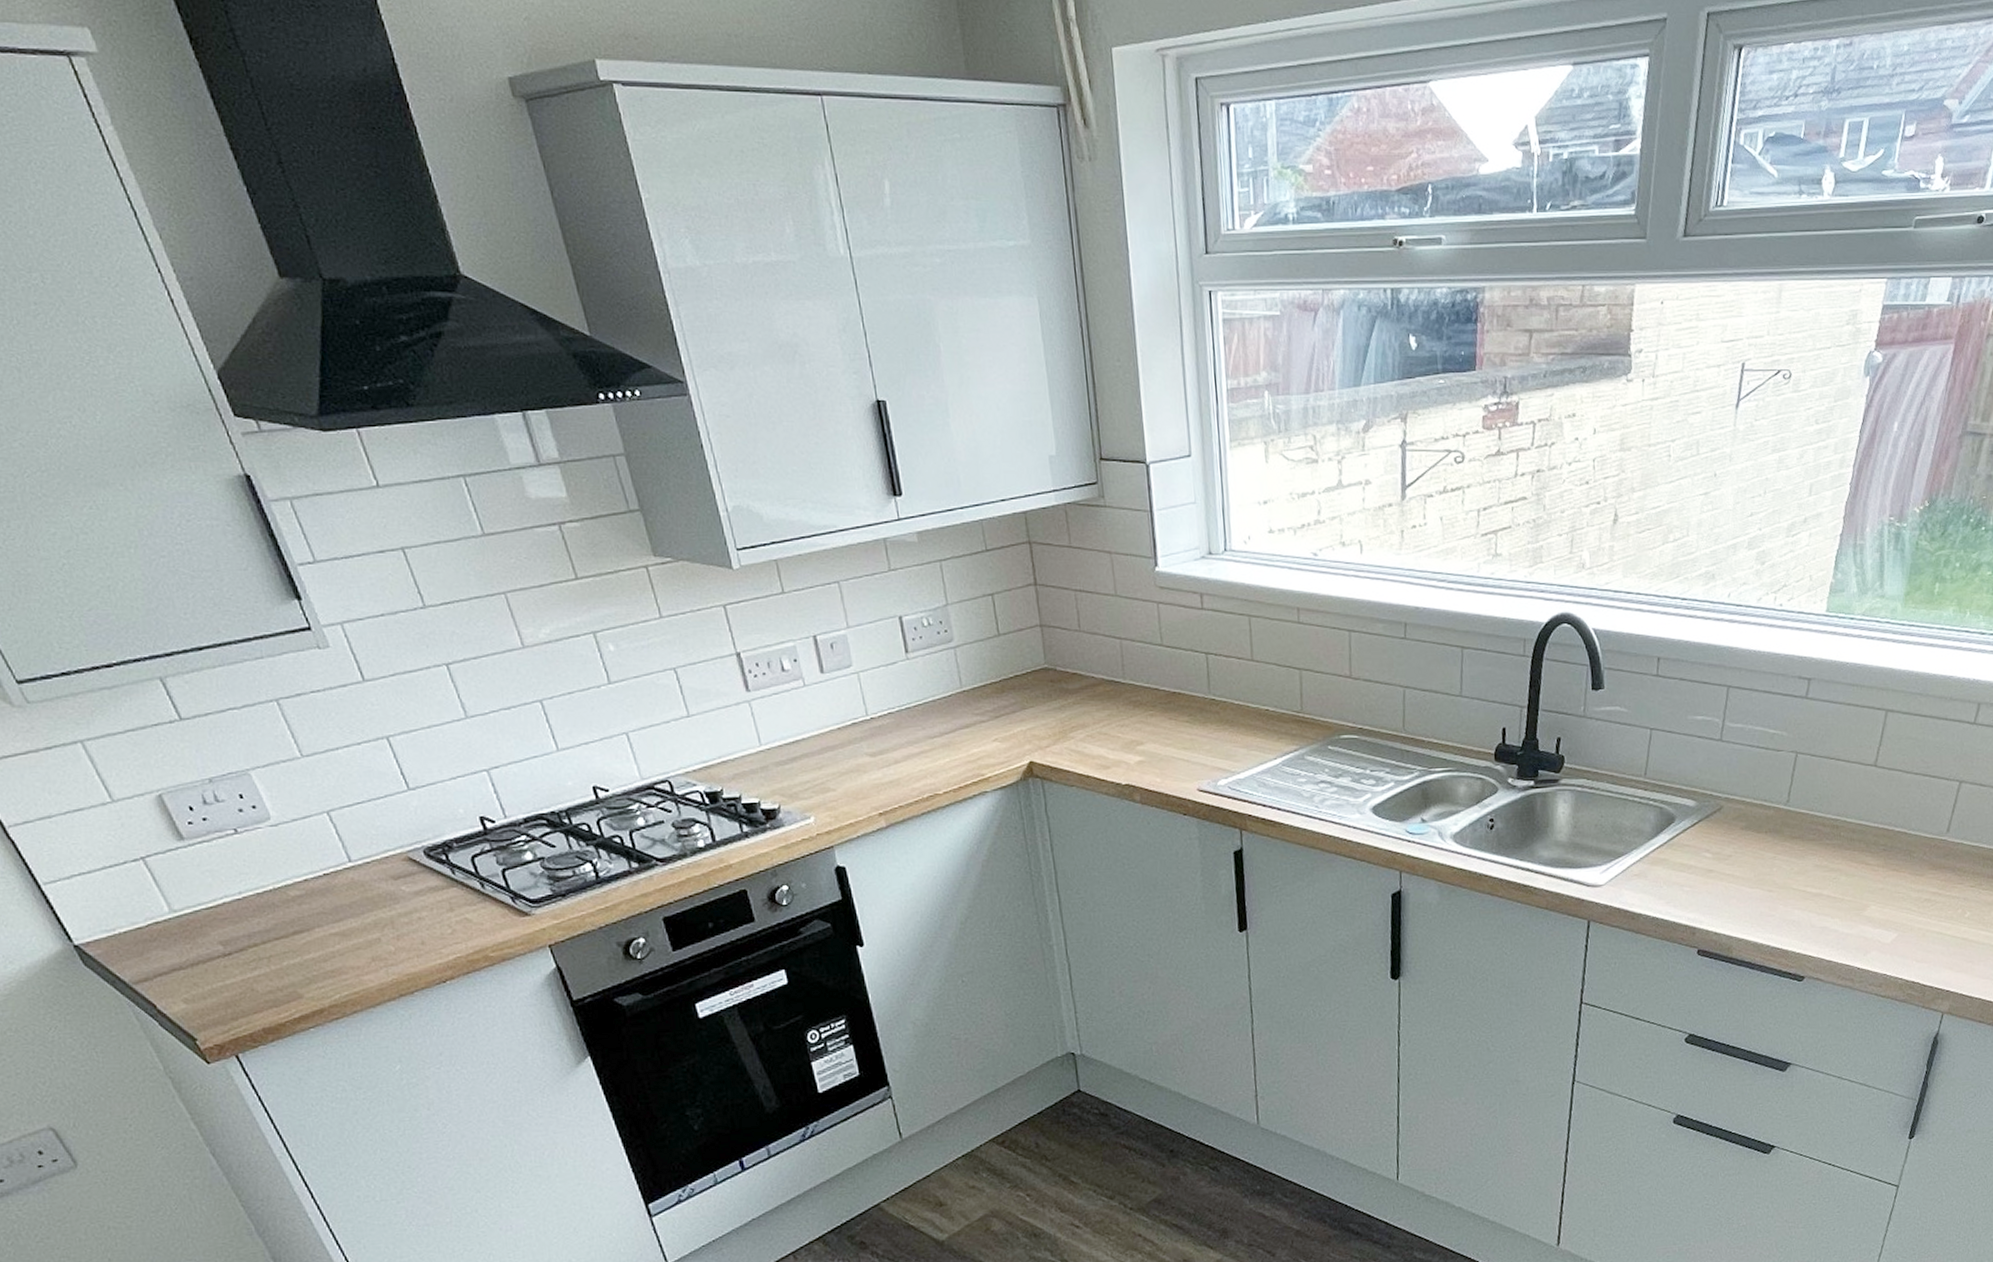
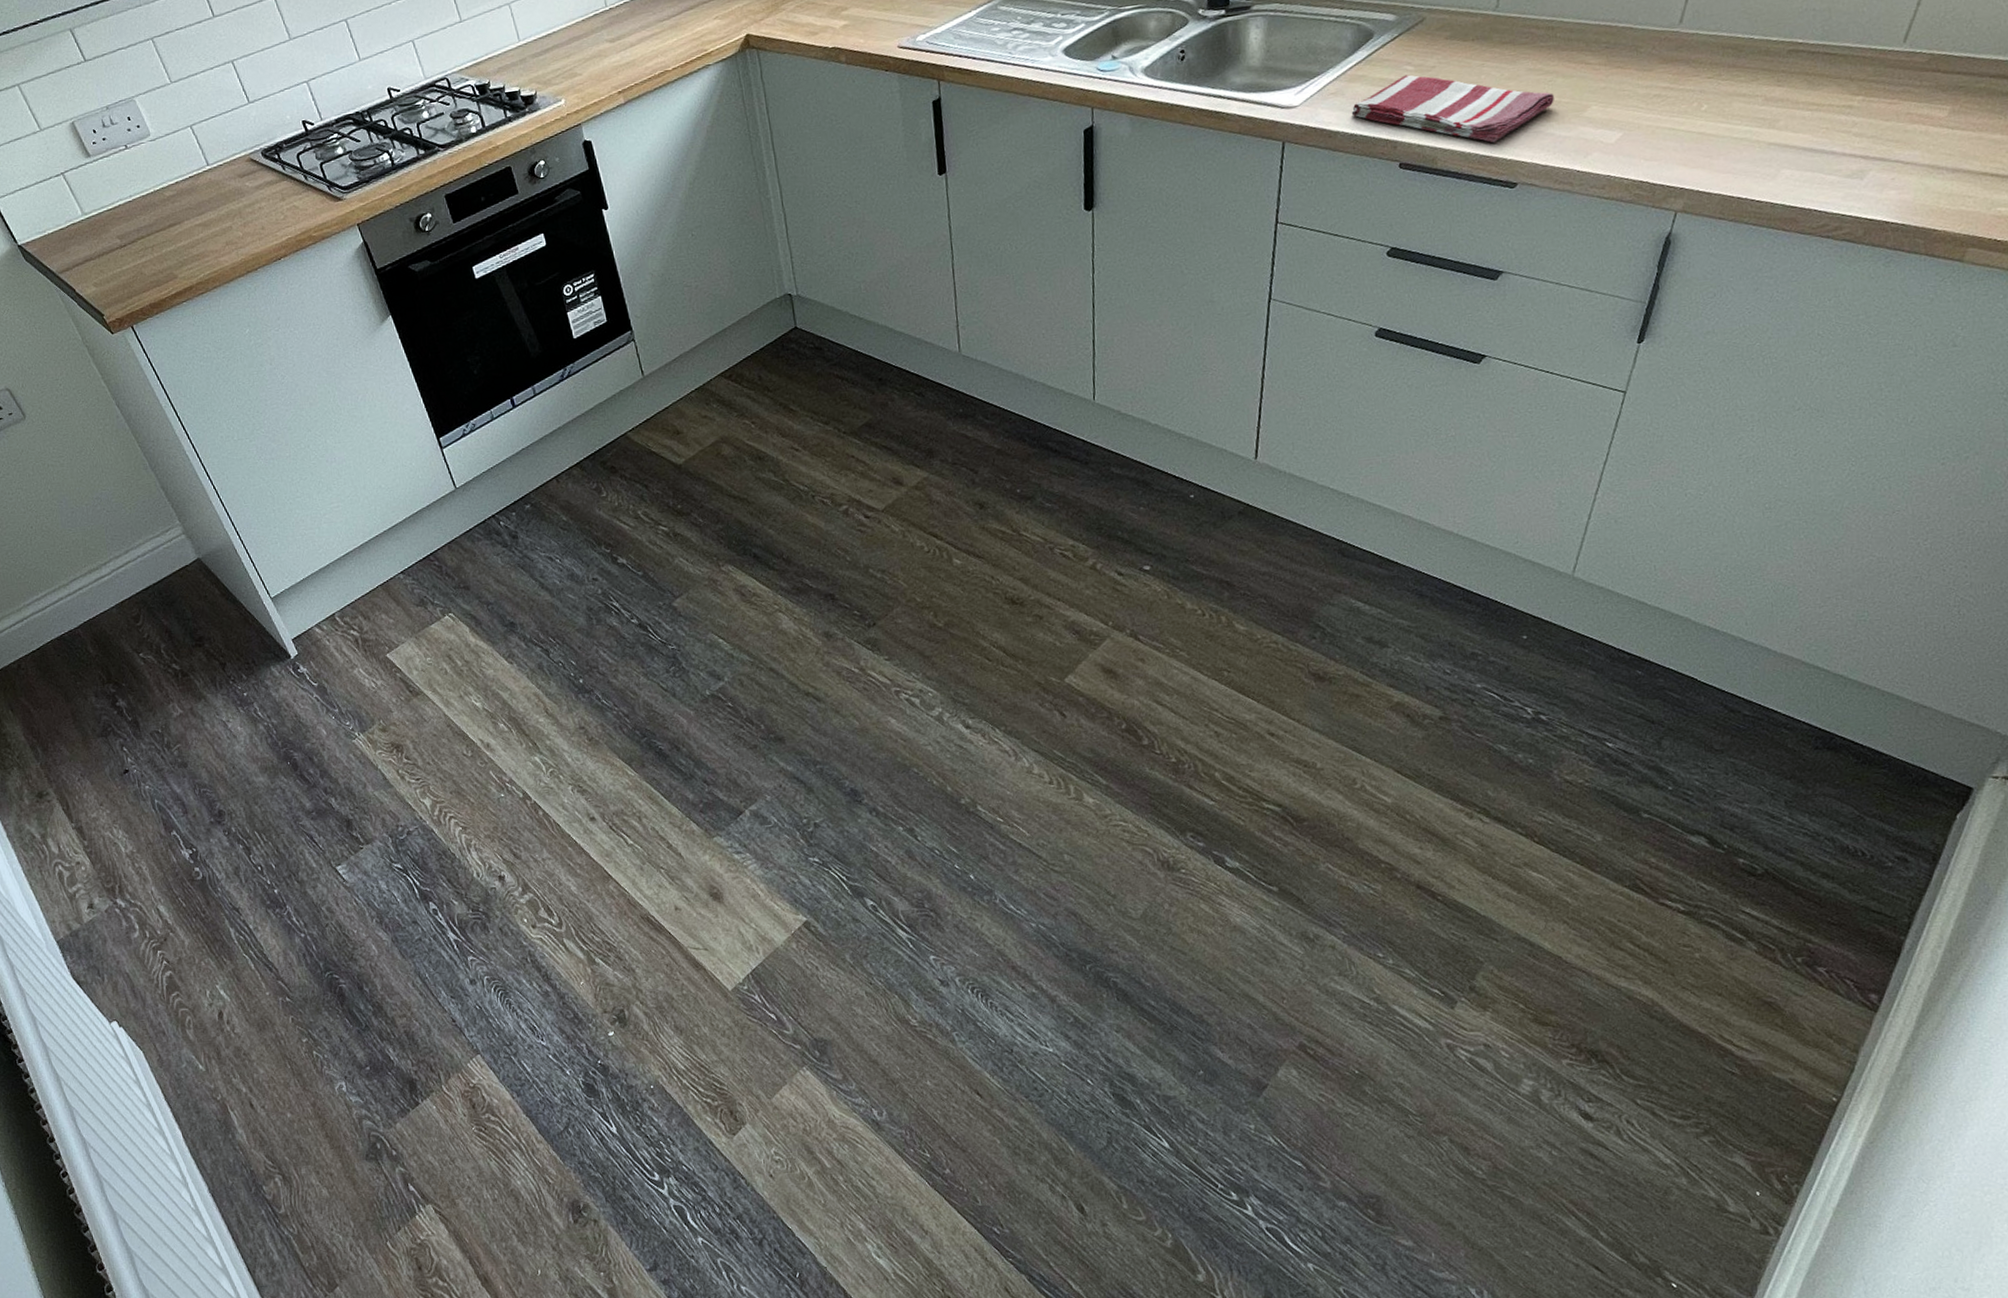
dish towel: none [1653,862,1838,935] -> present [1351,75,1554,143]

